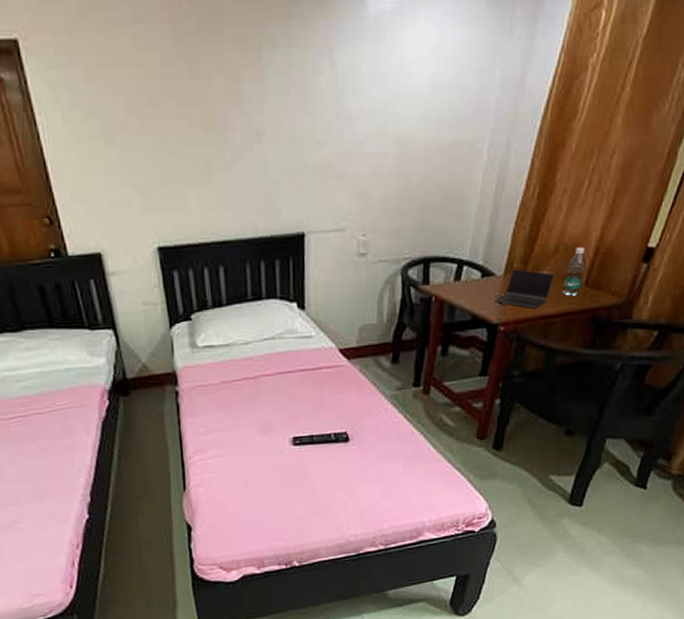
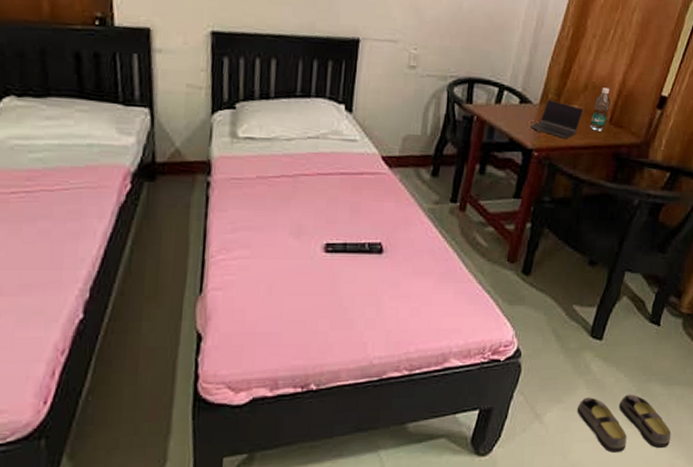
slippers: none [556,555,659,609] -> present [577,394,672,453]

